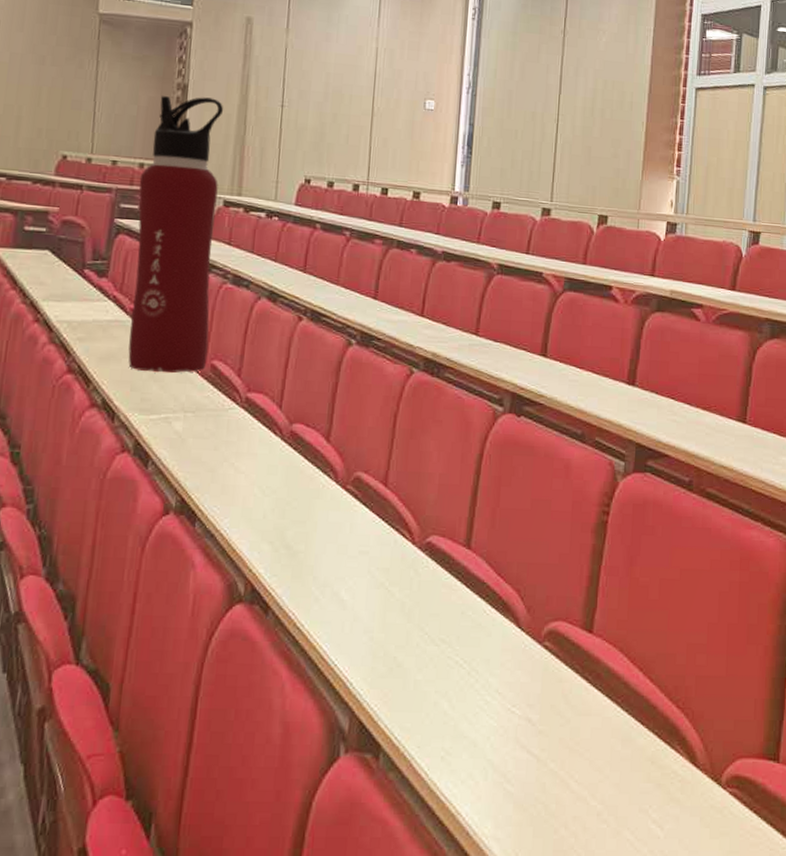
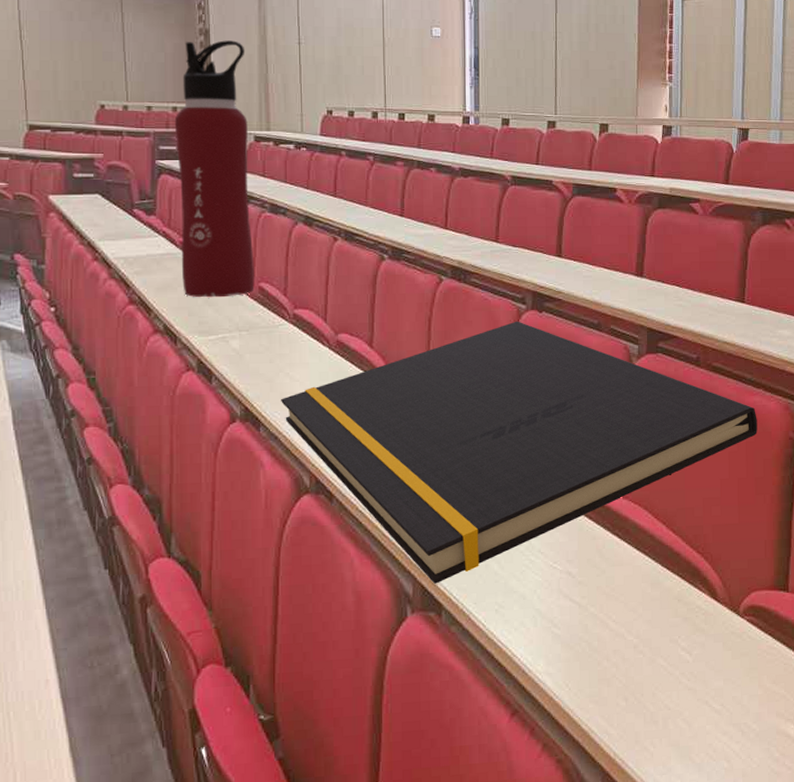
notepad: none [222,424,754,720] -> present [281,321,757,584]

